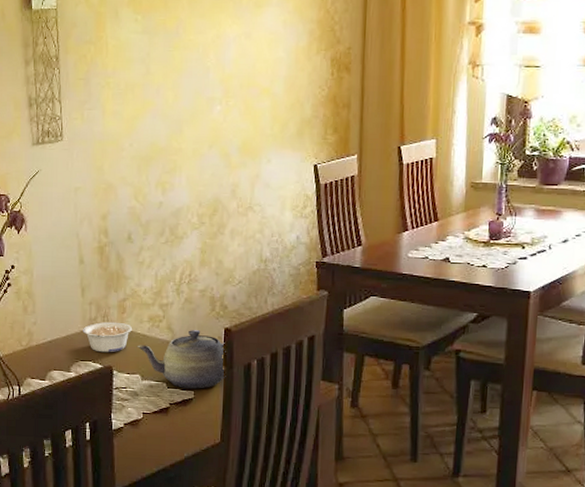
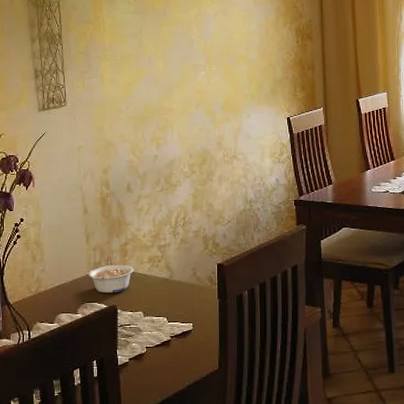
teapot: present [136,330,226,389] -> none [138,267,221,321]

